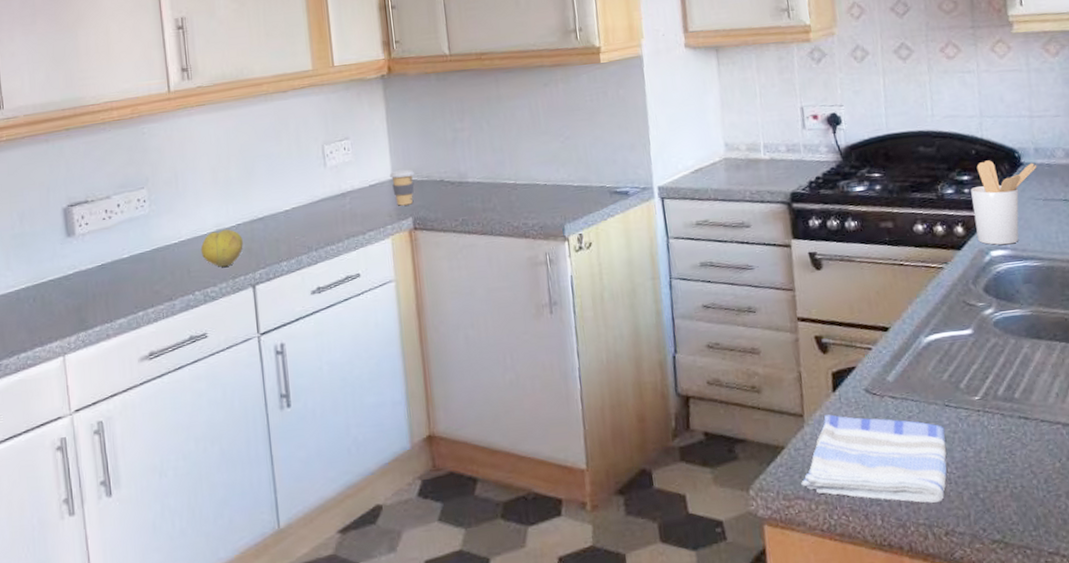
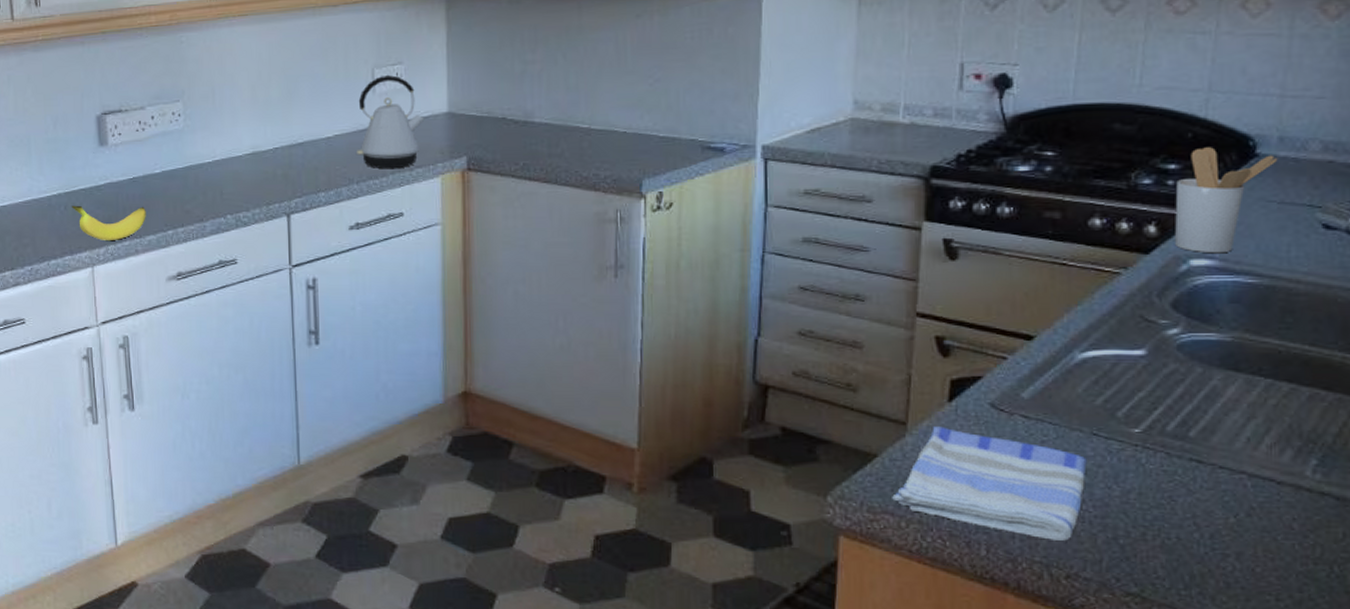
banana: none [40,291,116,329] -> present [71,205,146,240]
fruit: present [200,229,243,267] -> none [235,152,280,192]
kettle: none [311,150,373,235] -> present [355,75,425,169]
coffee cup: present [390,169,415,206] -> none [445,102,473,143]

